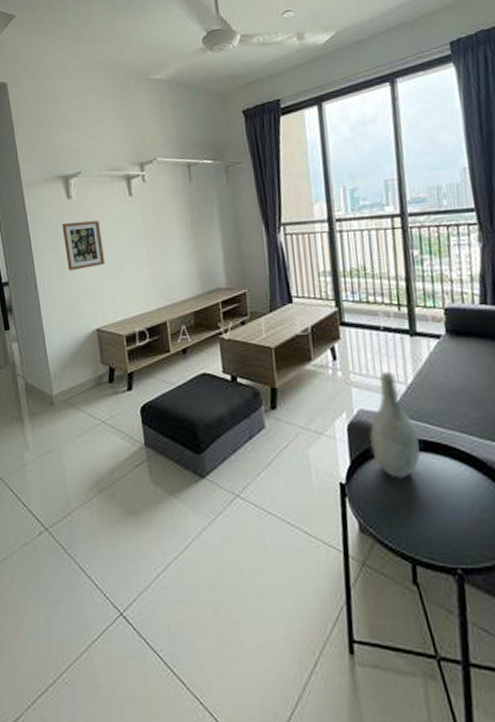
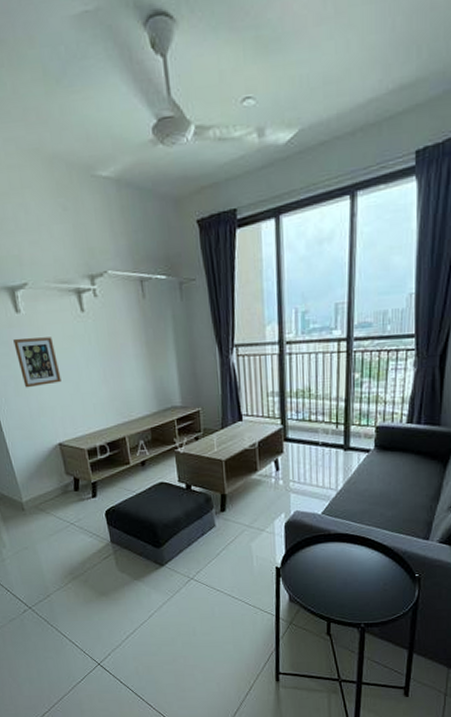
vase: present [369,372,421,479] -> none [303,480,342,563]

